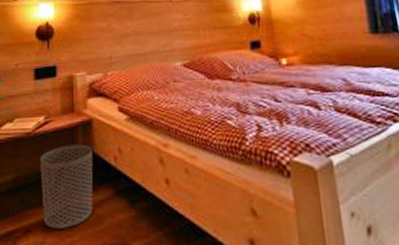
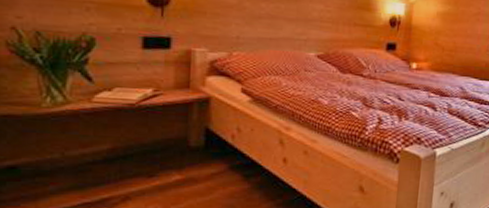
waste bin: present [40,144,93,228] -> none [144,120,209,197]

